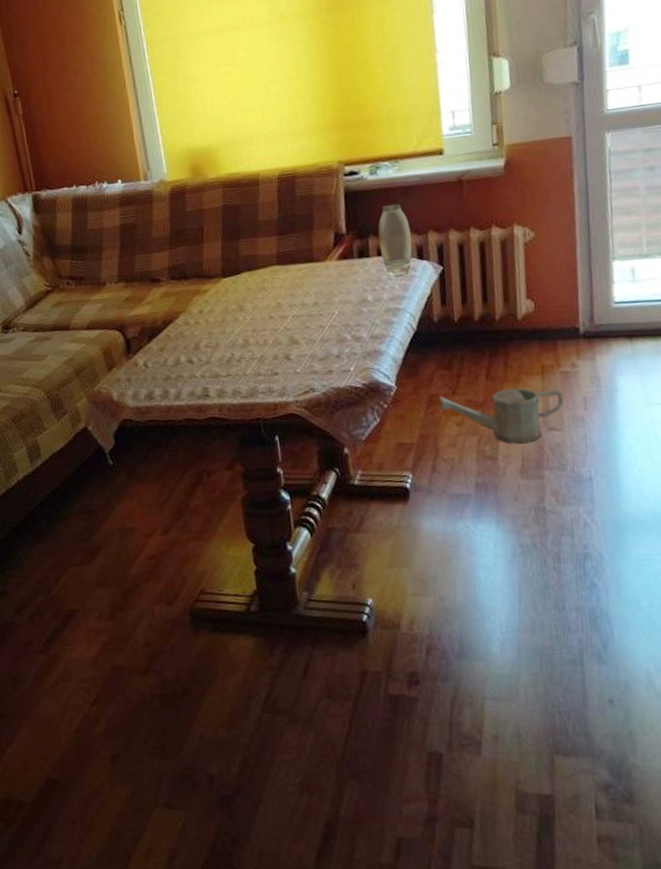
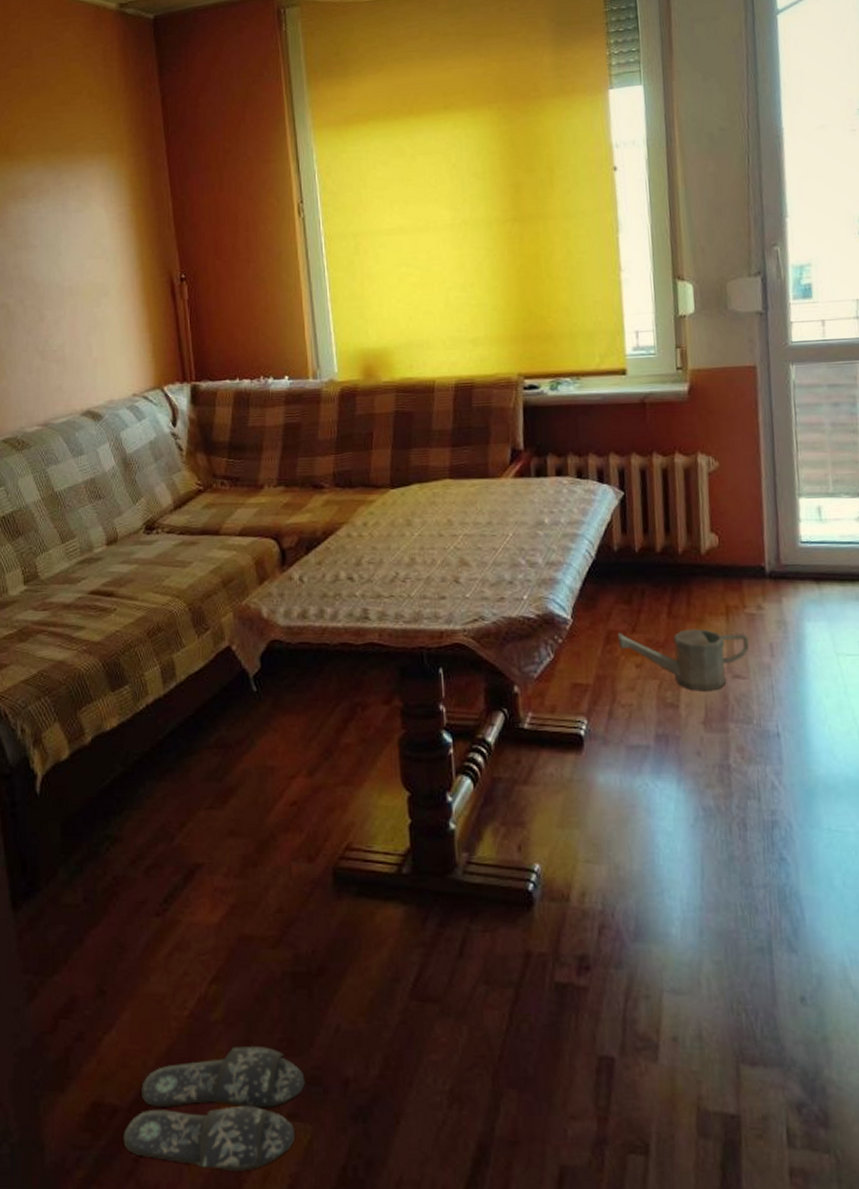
slippers: none [29,753,177,847] -> present [123,1046,305,1171]
vase: present [378,204,412,276] -> none [557,423,593,499]

